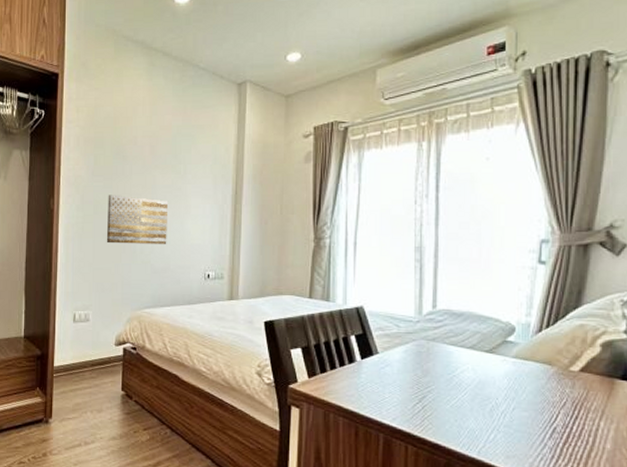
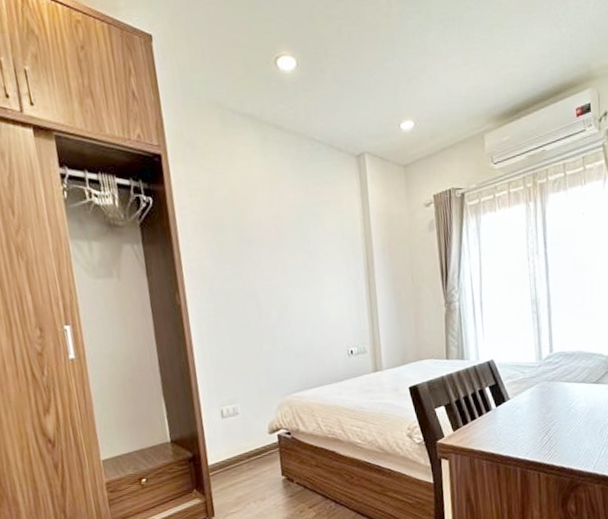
wall art: present [106,195,169,244] -> none [238,281,307,334]

